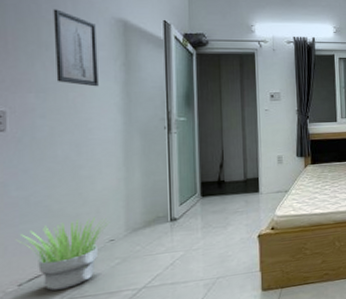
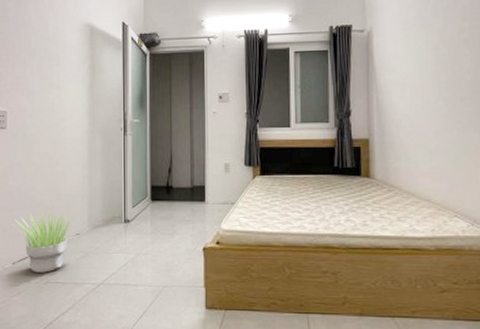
wall art: present [53,9,99,87] -> none [39,19,70,89]

